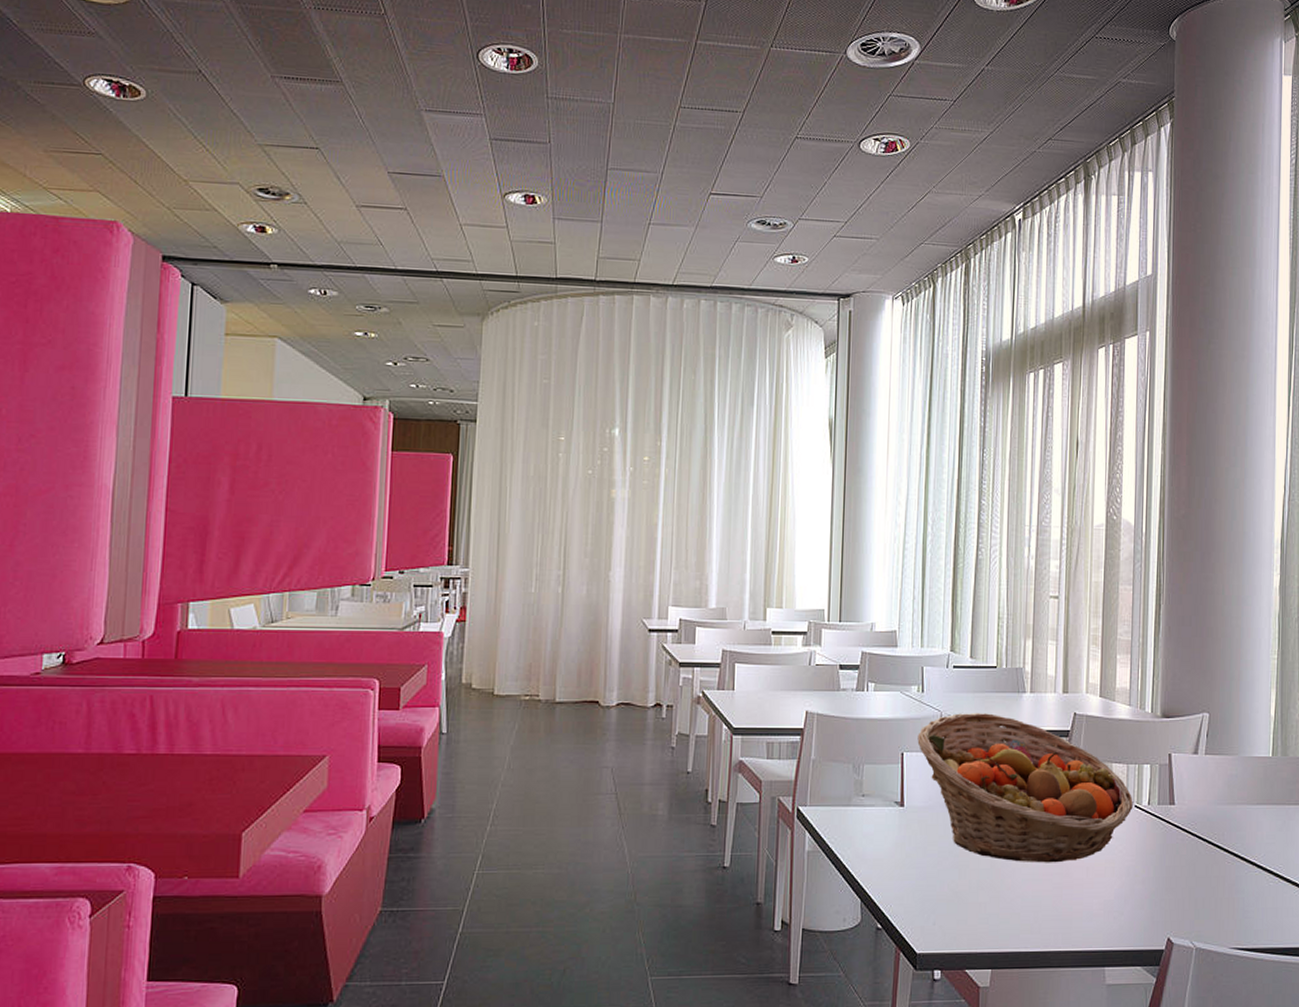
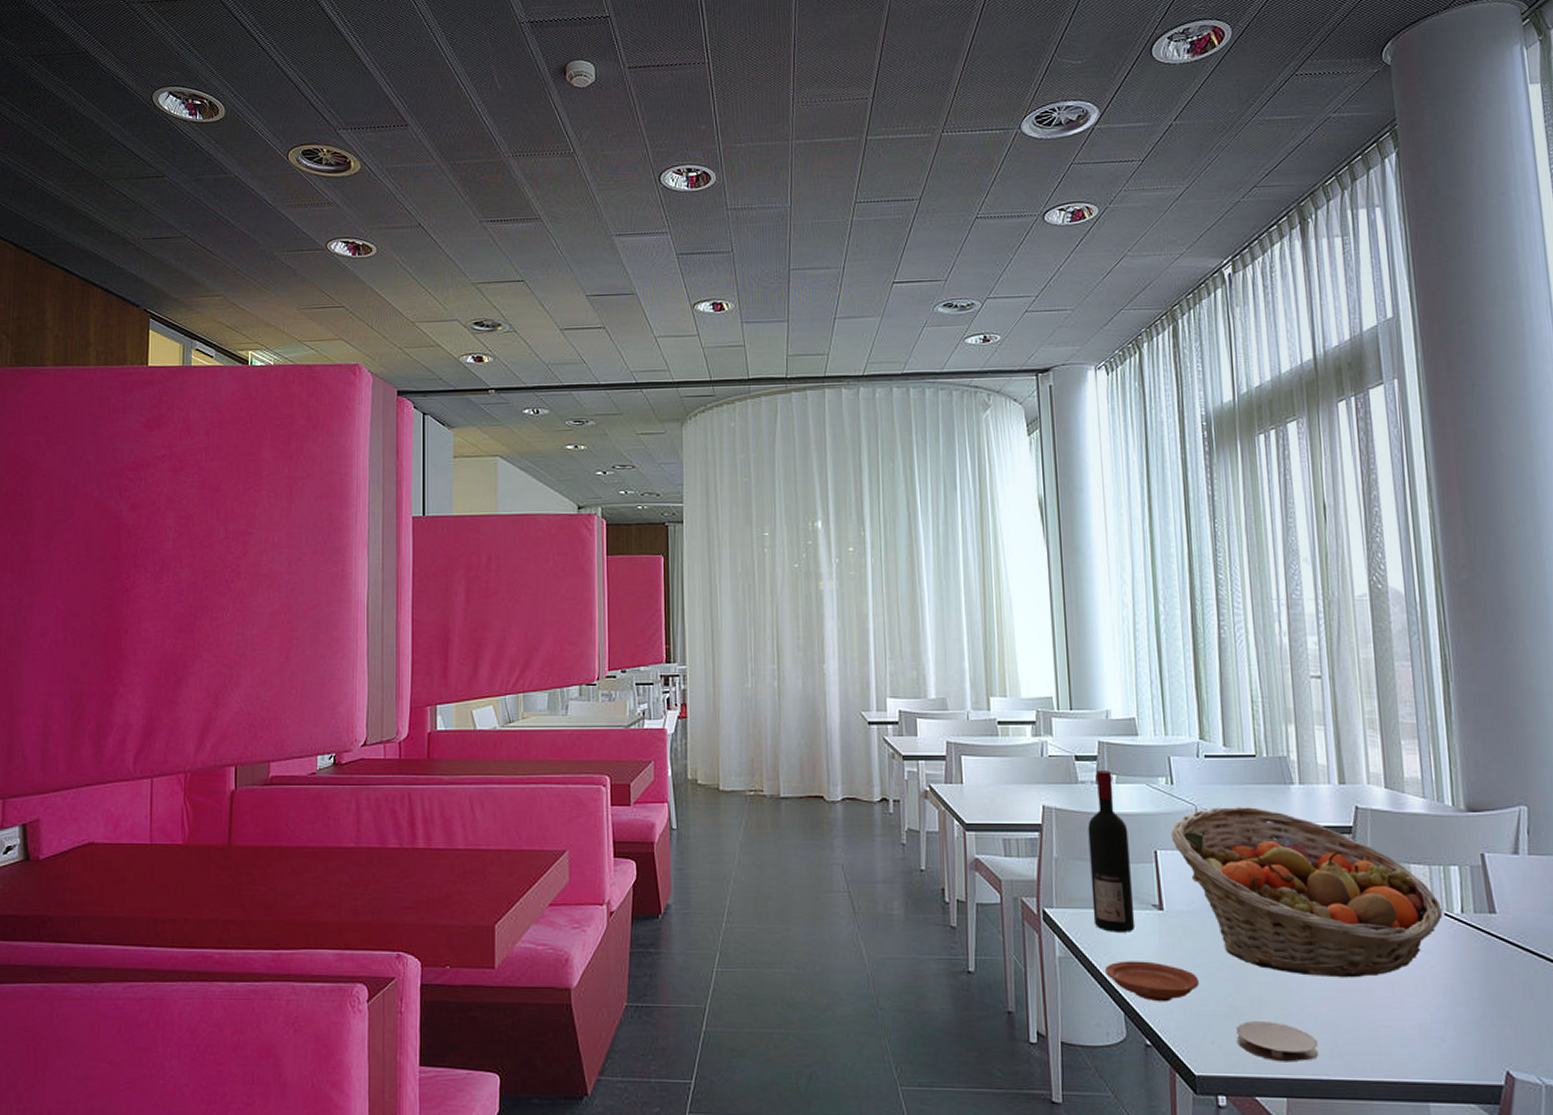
wine bottle: none [842,679,880,827] -> present [1088,770,1136,932]
plate: none [848,853,928,890] -> present [1105,961,1199,1002]
coaster: none [954,903,1022,938] -> present [1235,1021,1319,1062]

